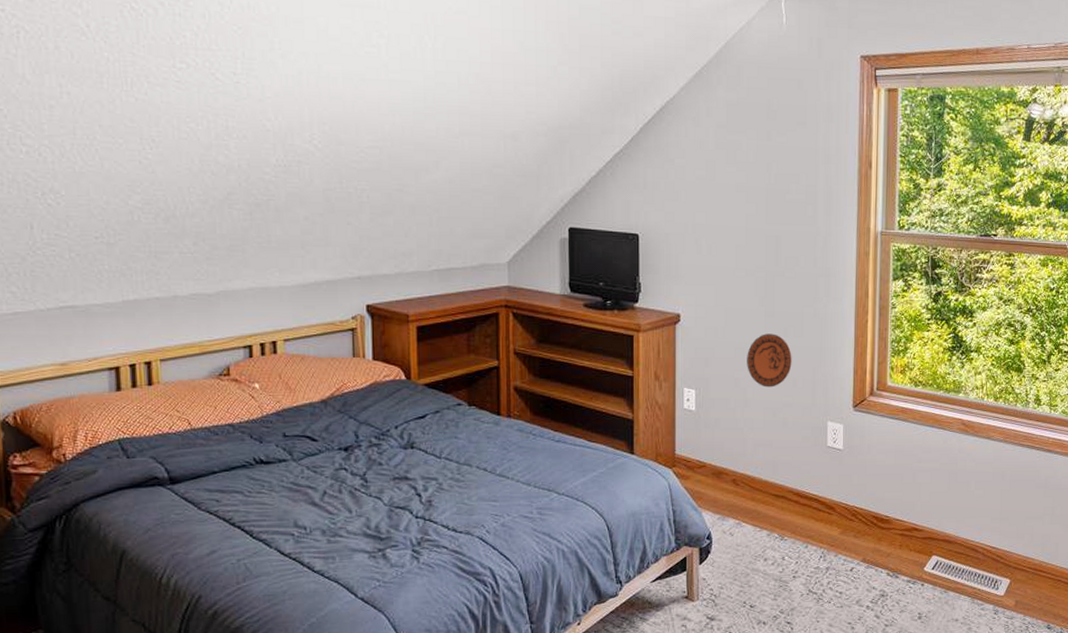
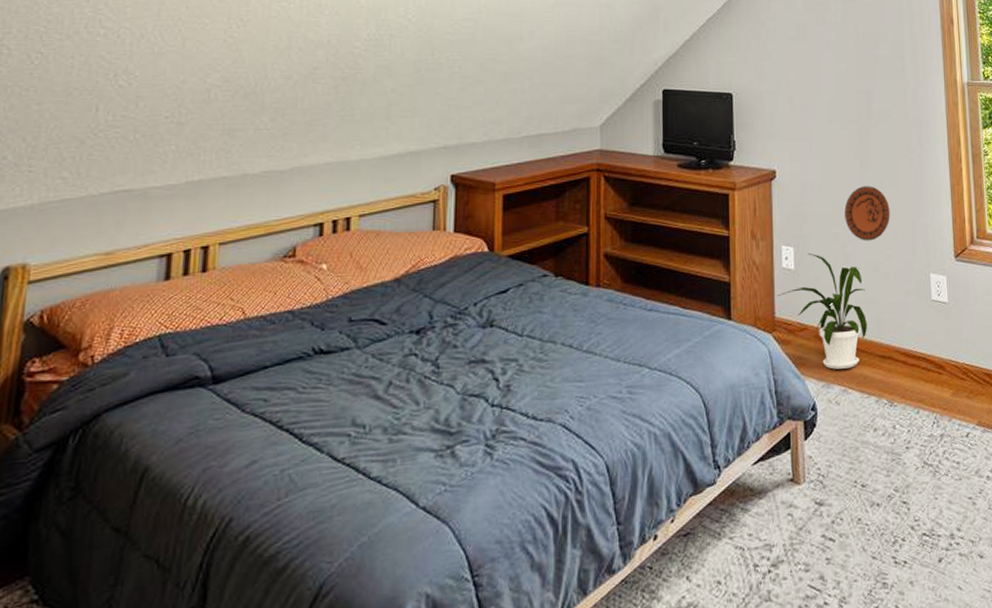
house plant: none [678,395,764,504] -> present [777,252,868,370]

